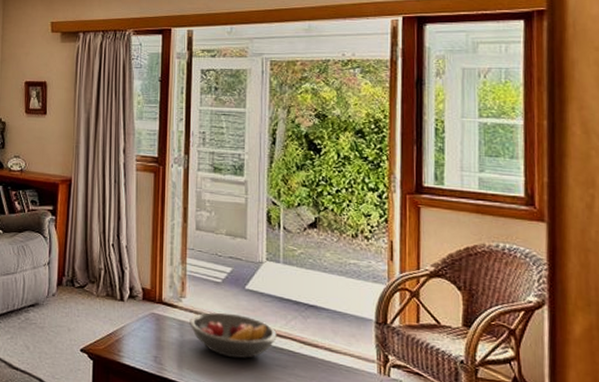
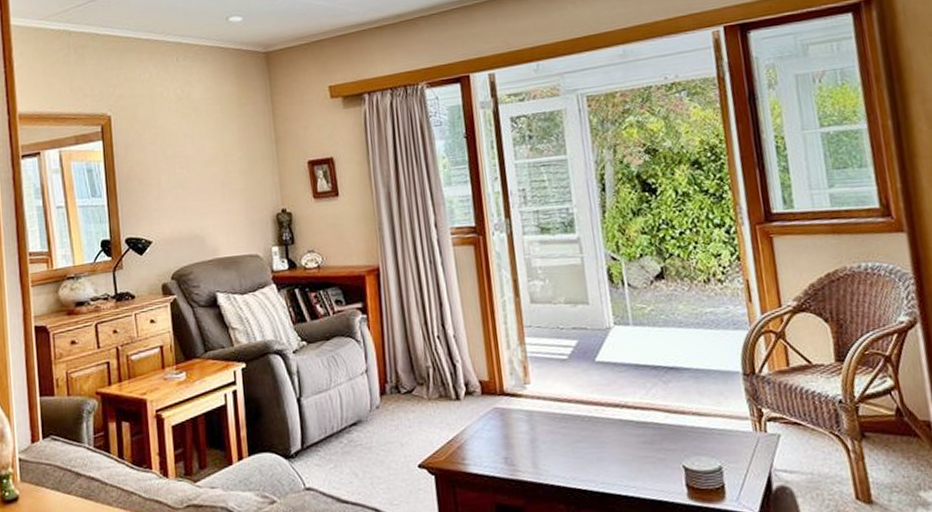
fruit bowl: present [189,312,277,359] -> none [538,392,638,444]

